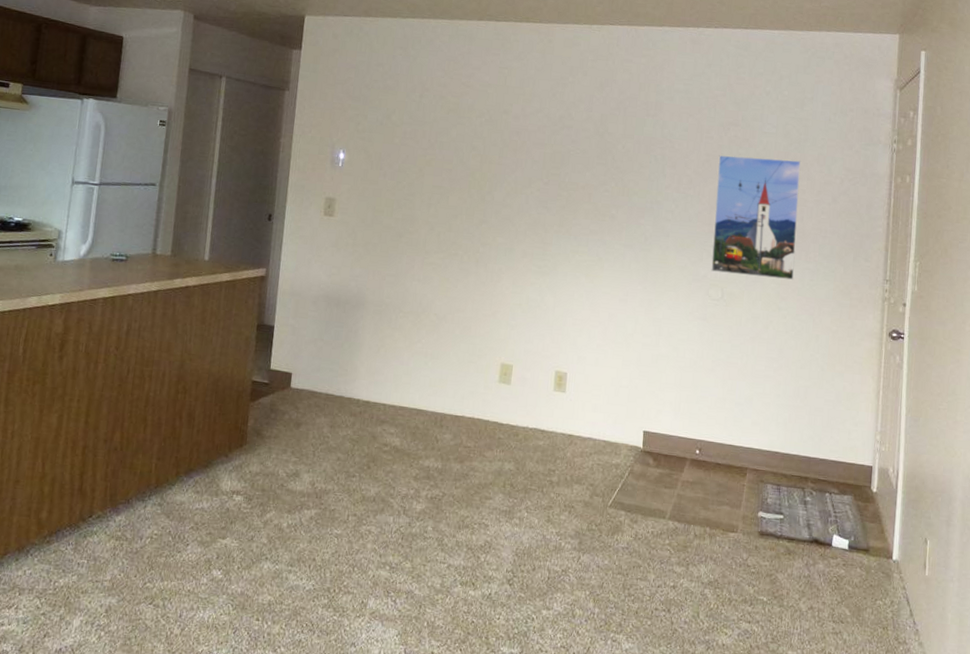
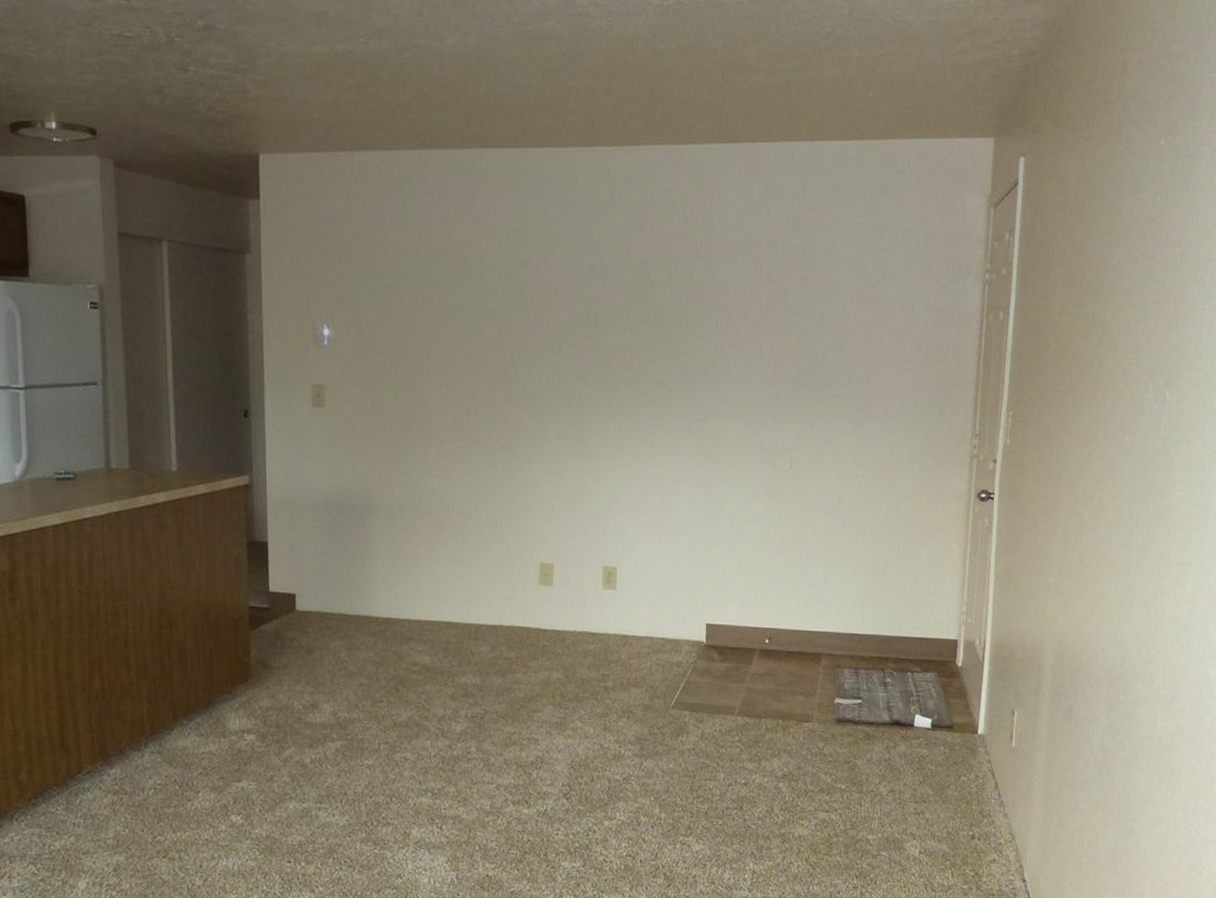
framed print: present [711,154,801,280] -> none [777,300,879,442]

